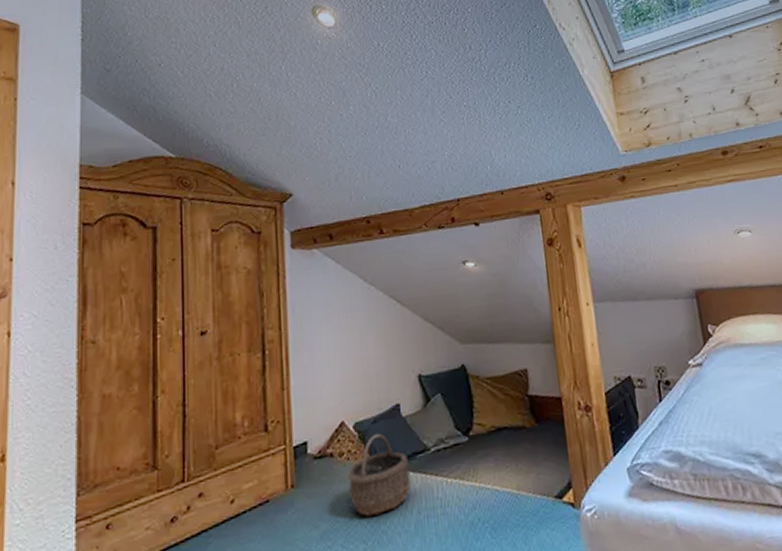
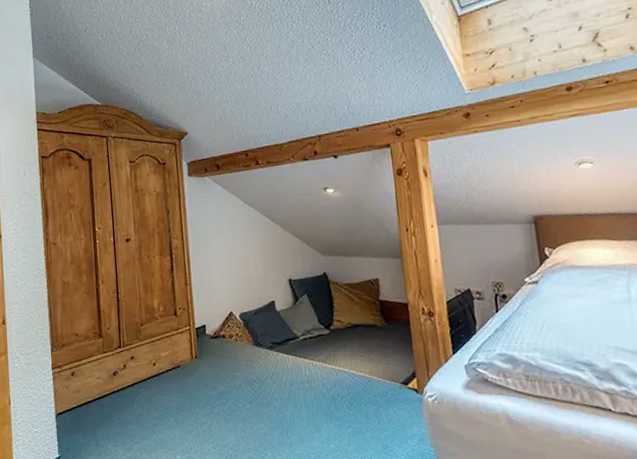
wicker basket: present [347,434,411,517] -> none [236,323,285,384]

